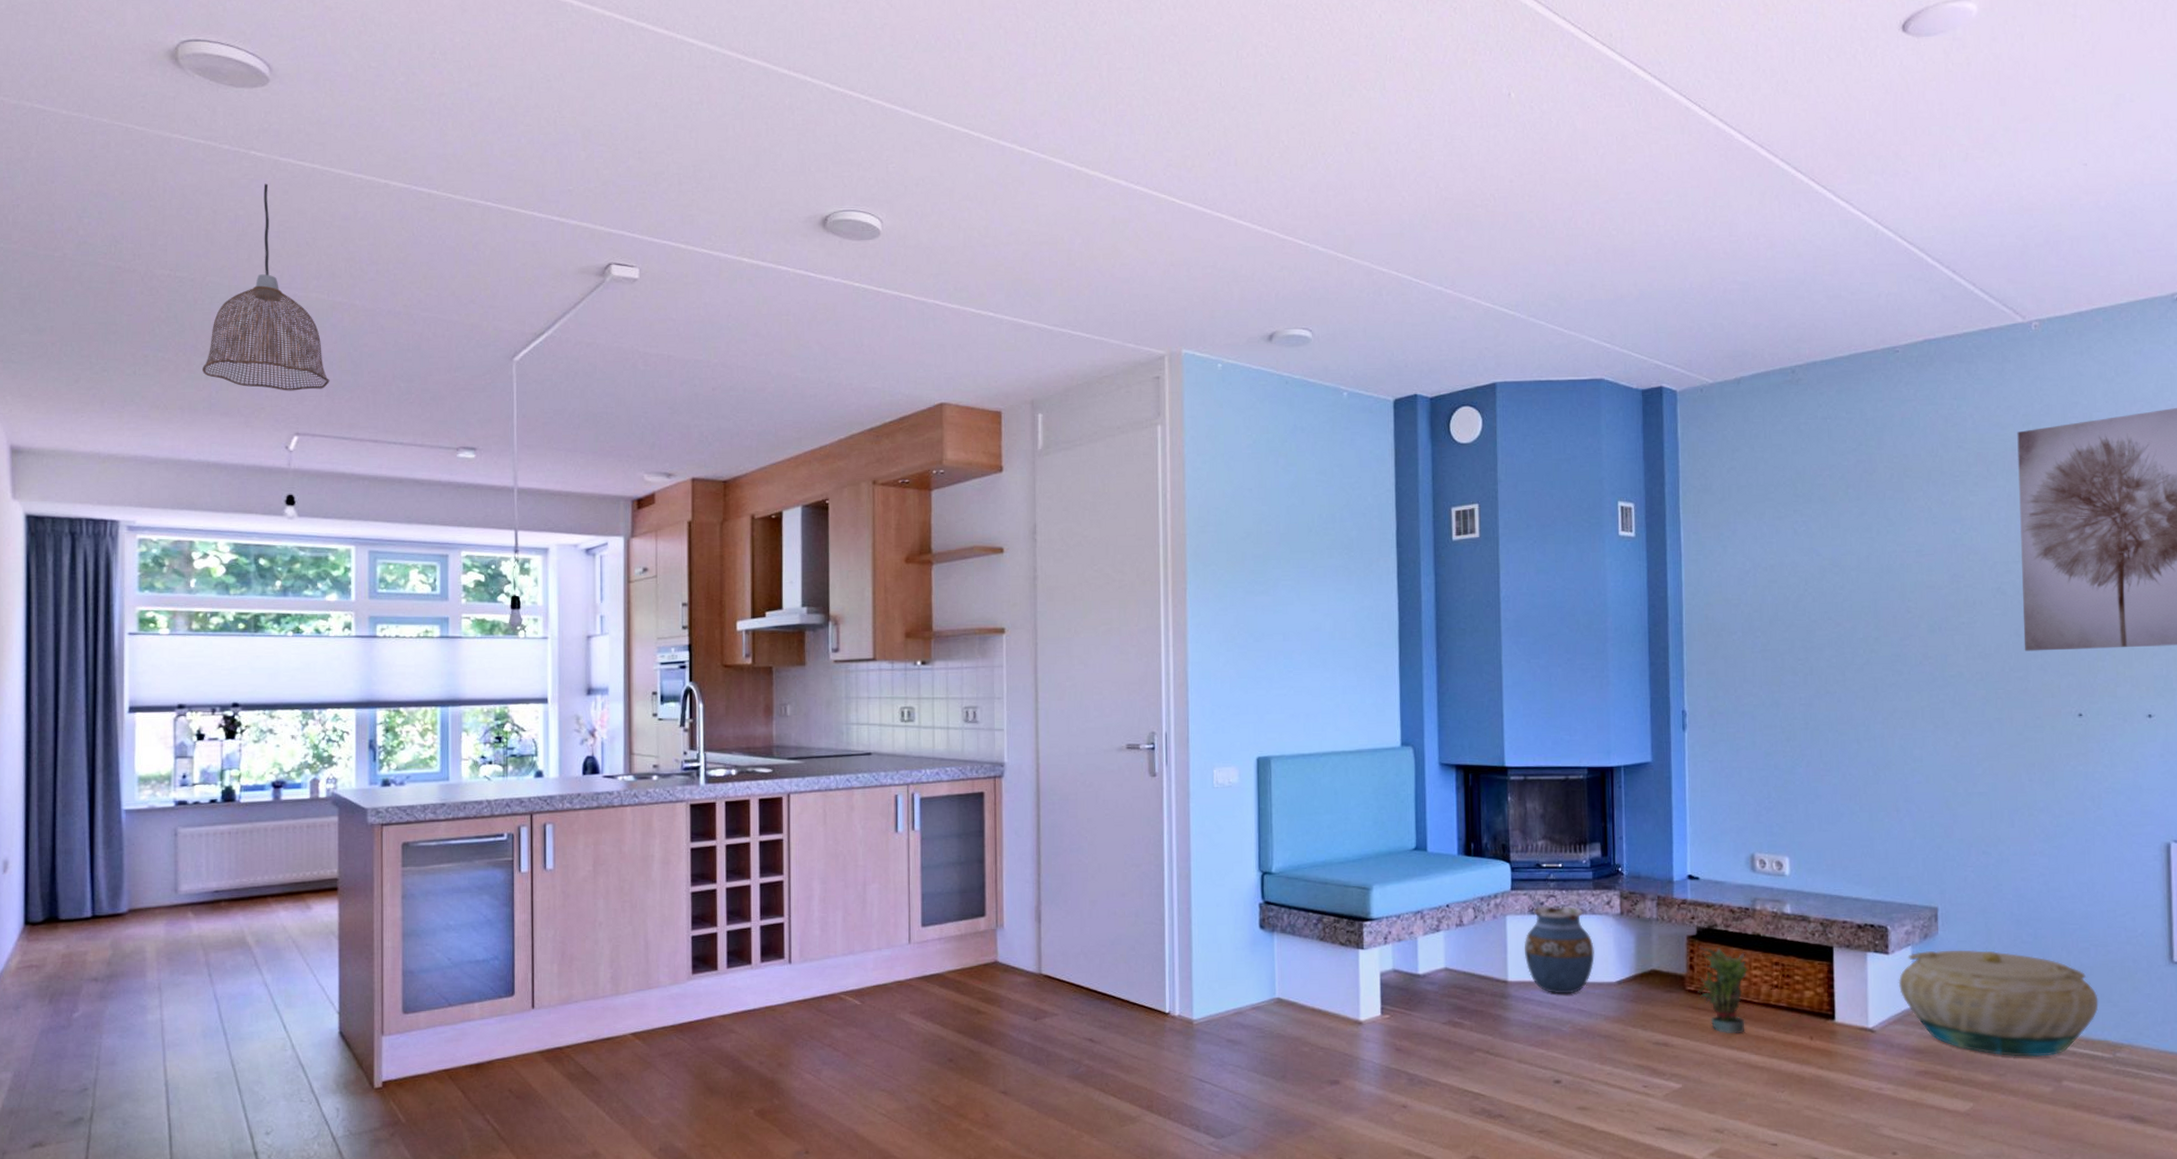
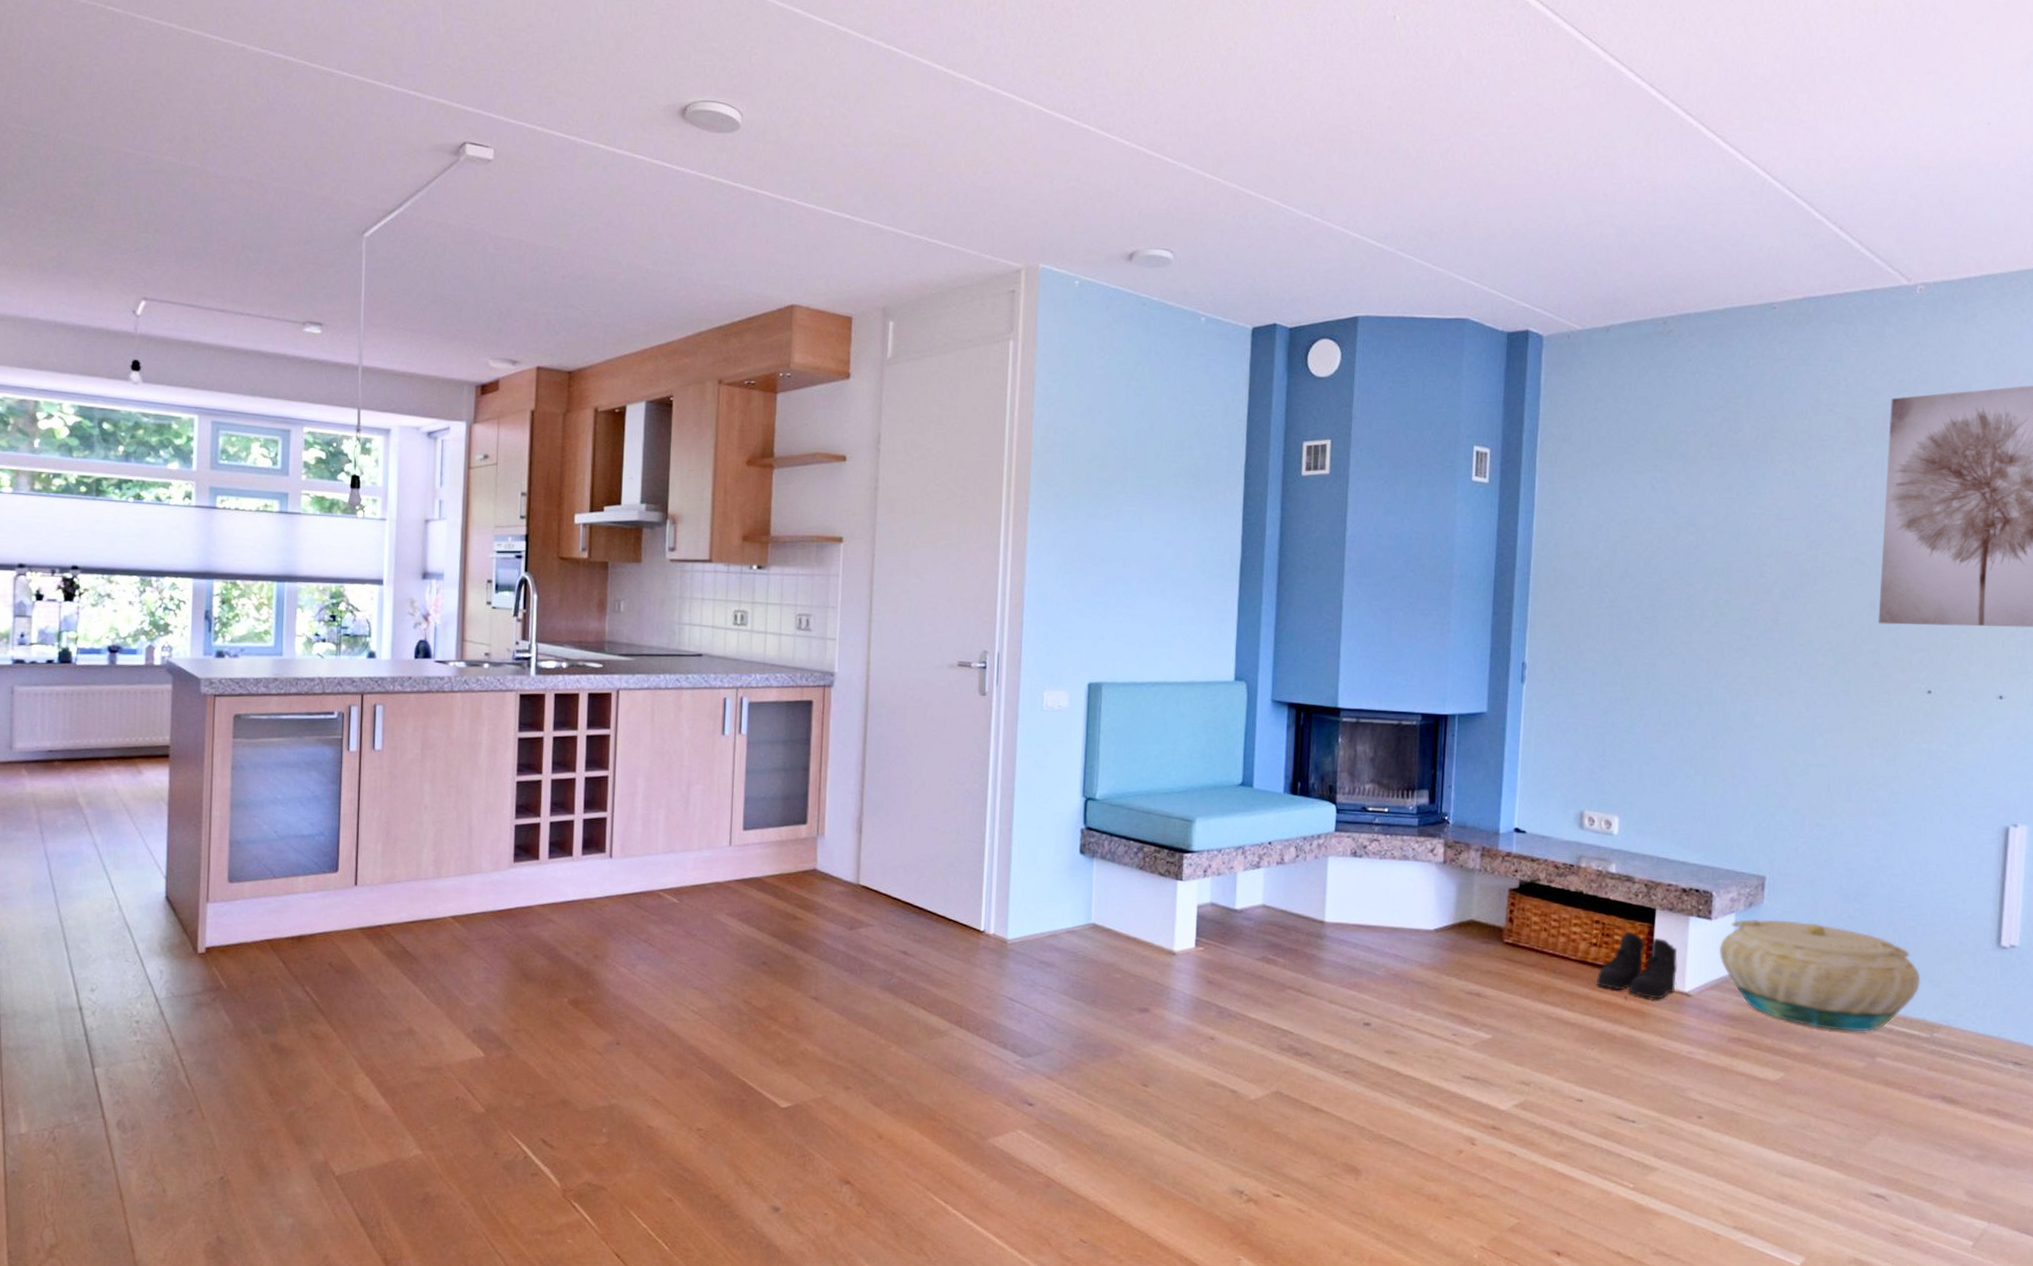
pendant lamp: present [202,183,330,391] -> none [53,40,179,255]
vase: present [1525,906,1594,994] -> none [1344,849,1414,939]
potted plant: present [1698,946,1748,1034] -> none [1515,899,1568,989]
boots: none [1781,972,1860,1037] -> present [1597,932,1678,1000]

